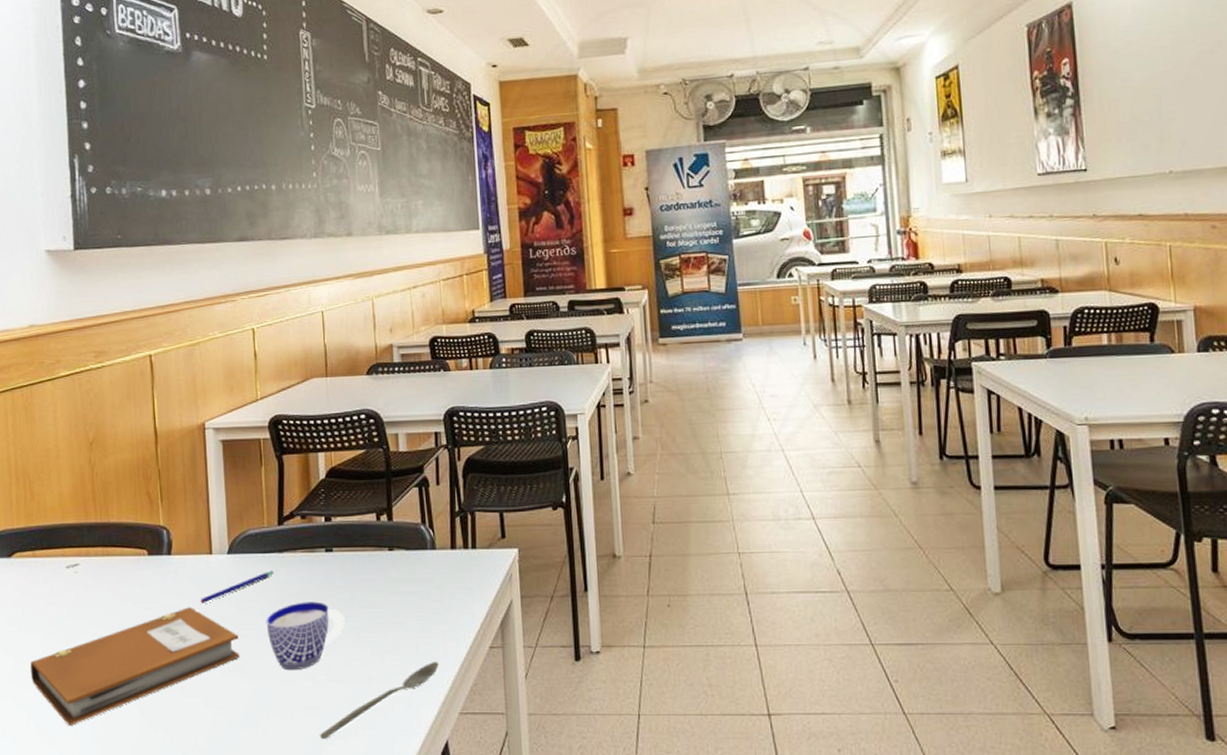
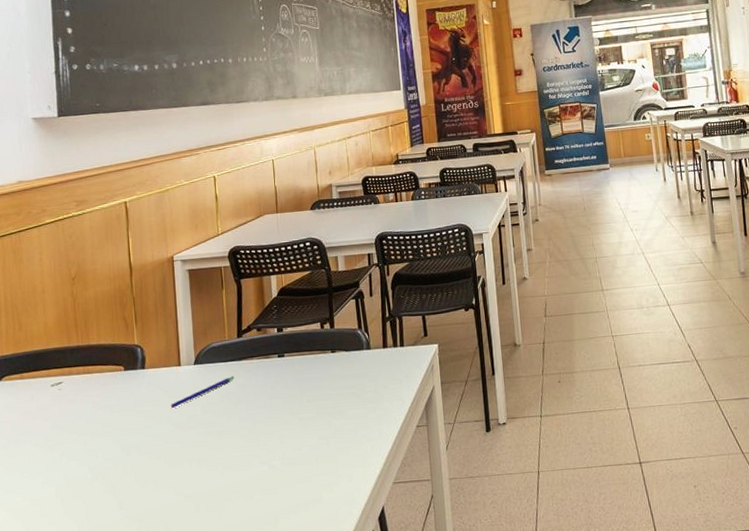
notebook: present [30,607,240,726] -> none [18,412,206,523]
cup: present [266,601,345,671] -> none [228,399,296,459]
spoon: present [319,662,439,740] -> none [275,442,375,515]

